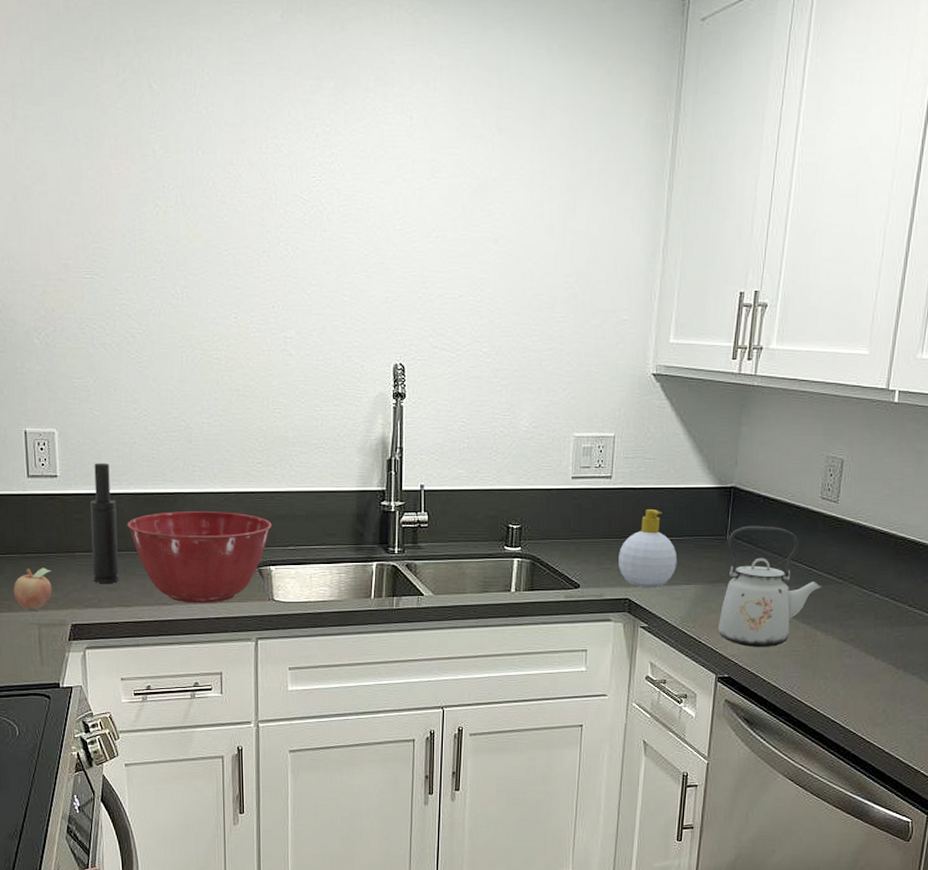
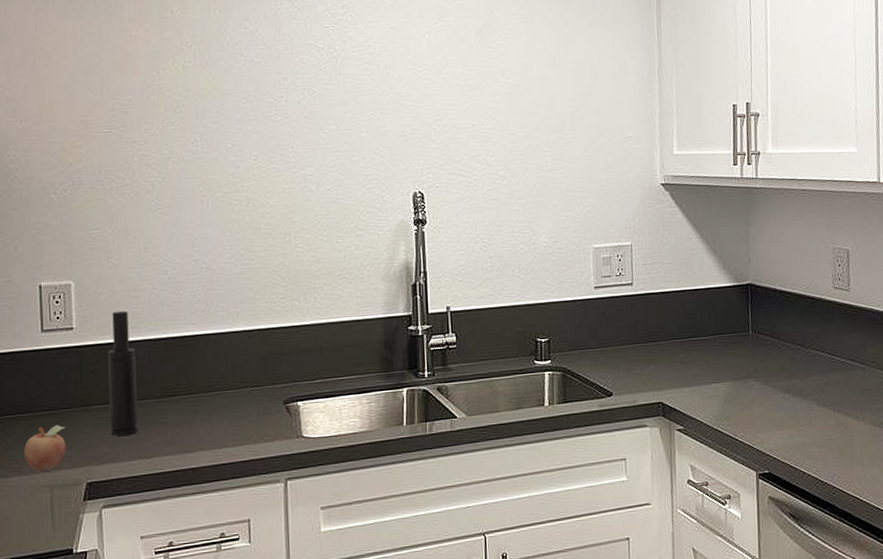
mixing bowl: present [127,511,272,604] -> none [147,350,298,449]
soap bottle: present [618,509,677,589] -> none [647,312,705,390]
kettle: present [717,525,822,647] -> none [751,318,847,440]

